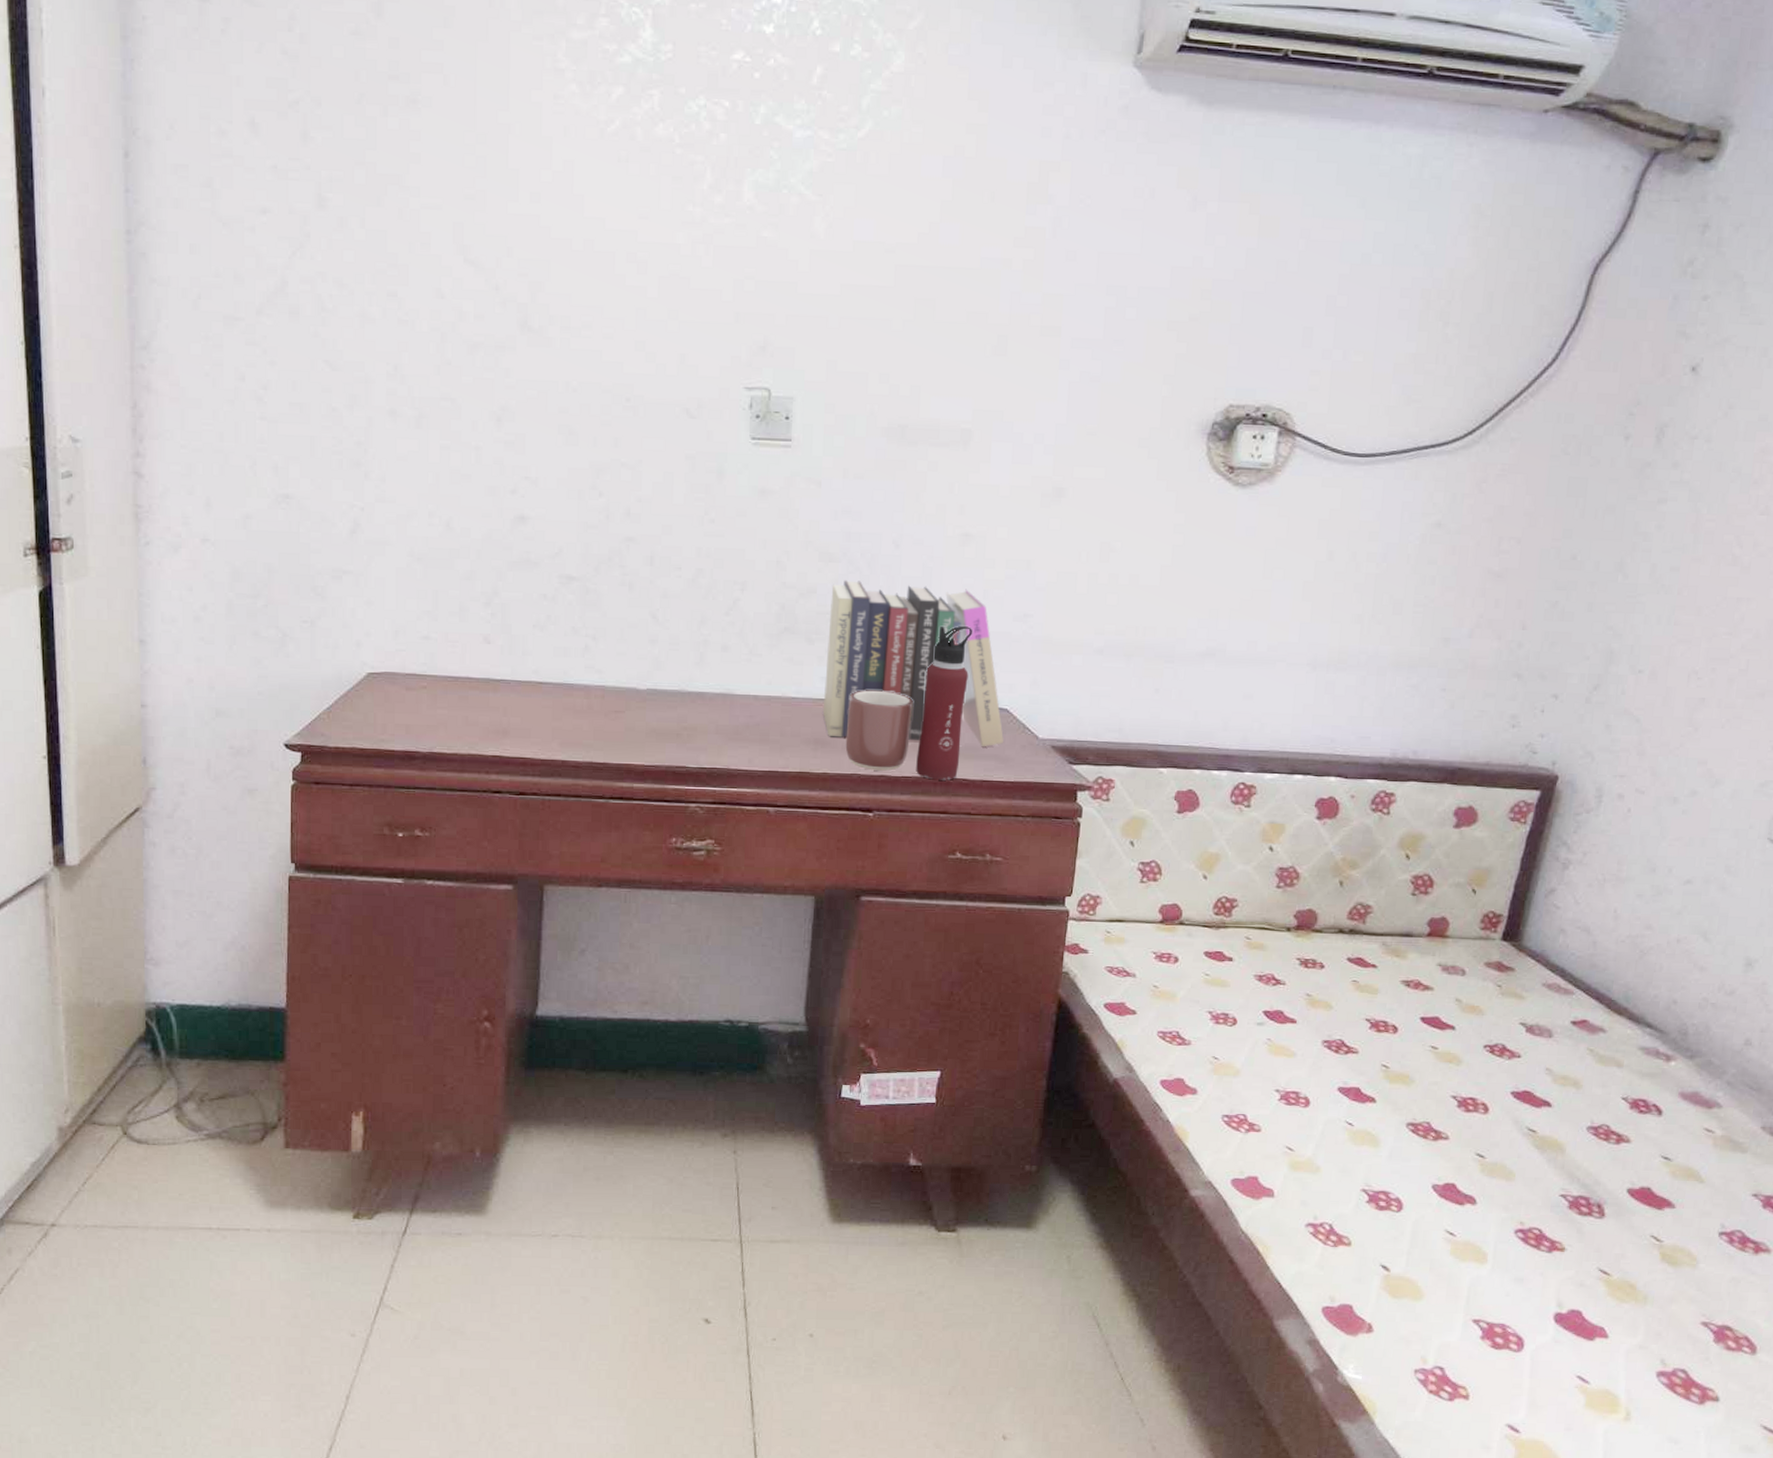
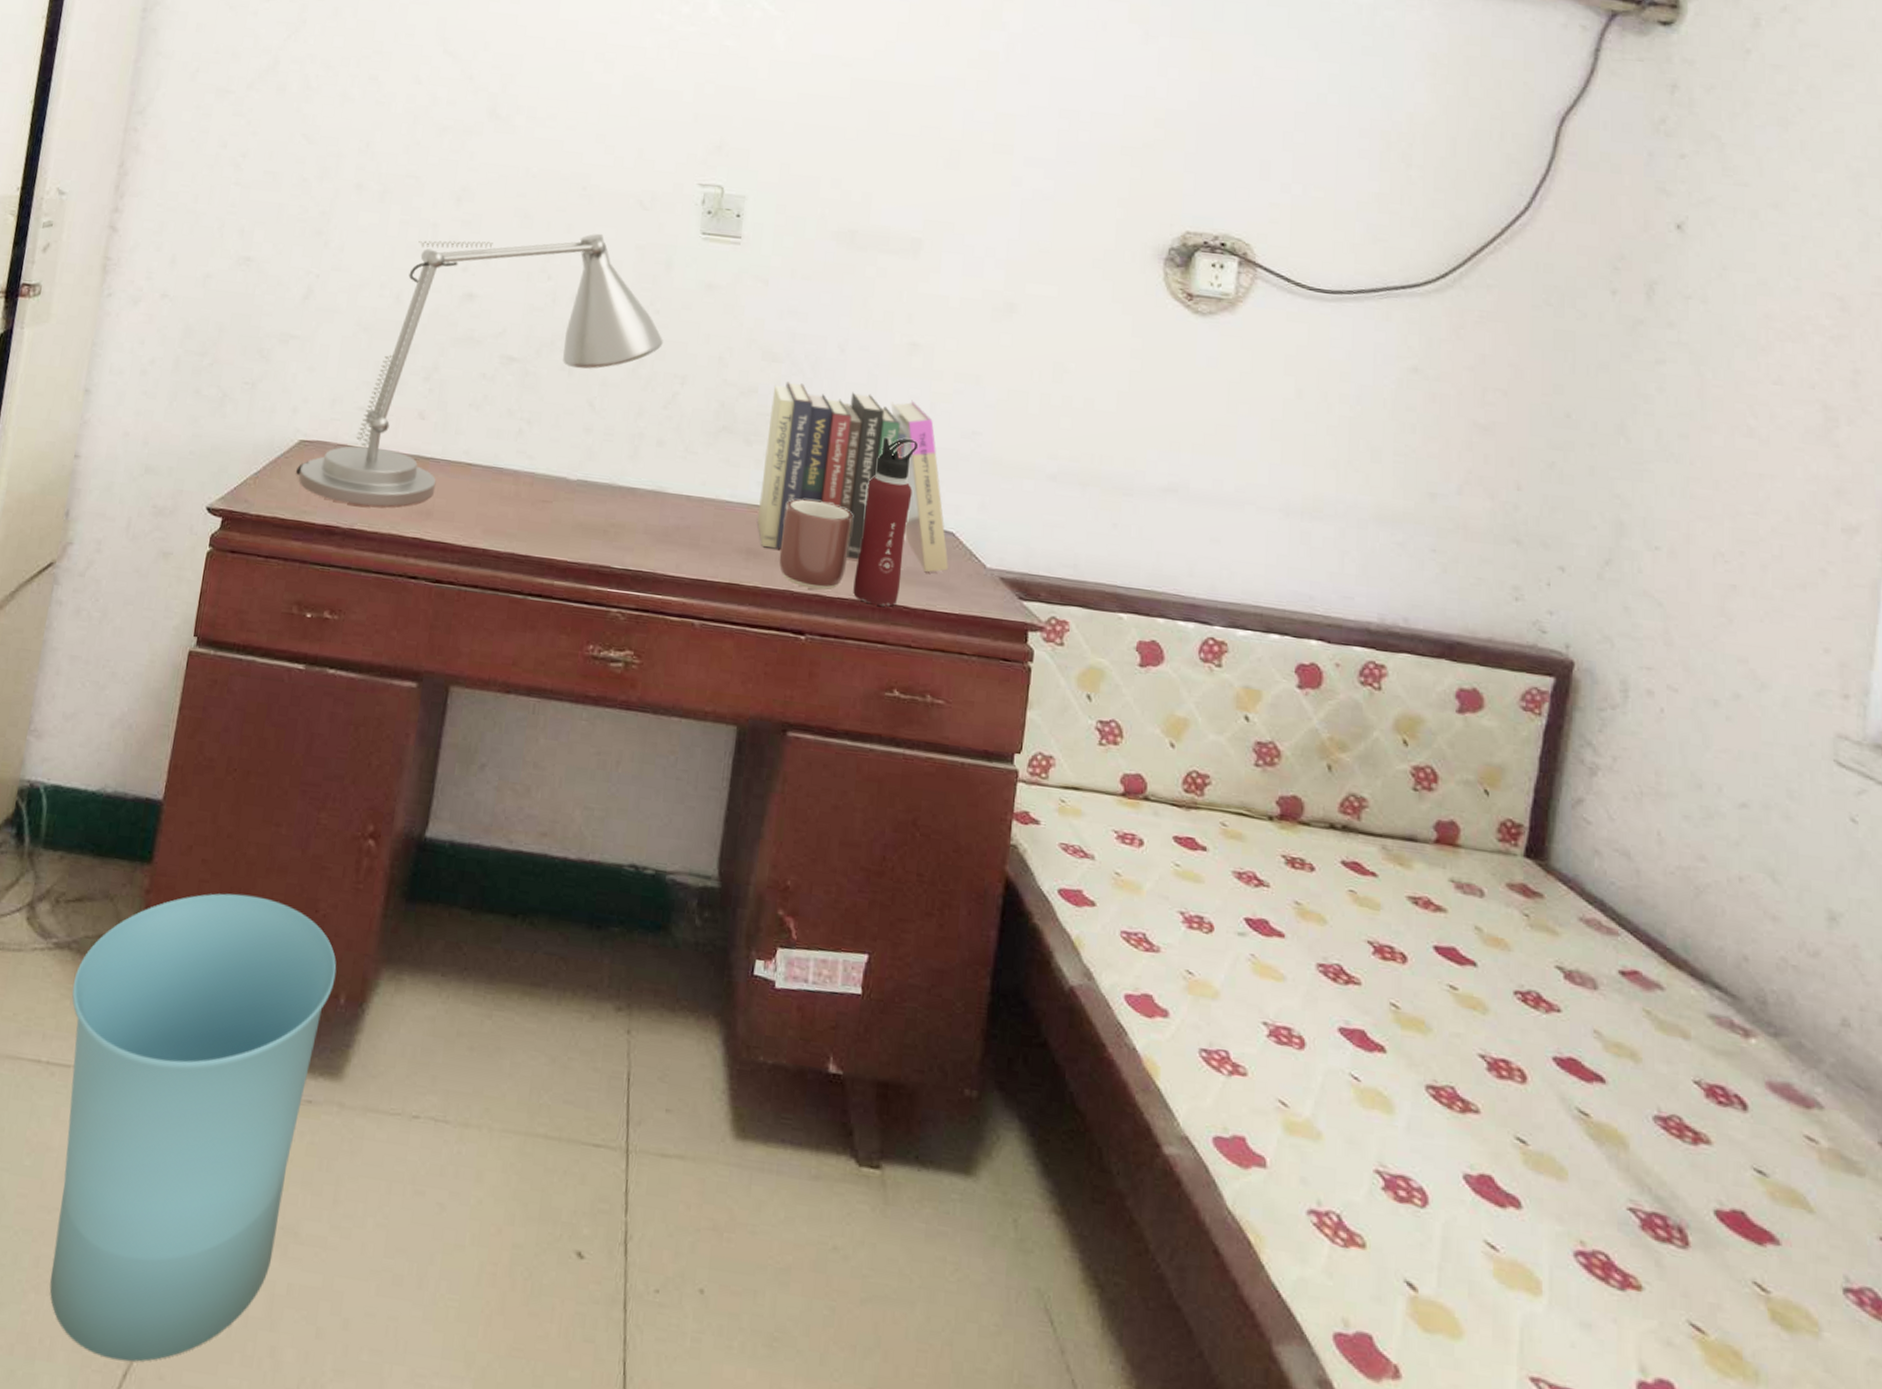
waste bin: none [229,1078,469,1439] -> present [50,893,337,1362]
desk lamp: none [369,445,720,730] -> present [296,233,663,507]

